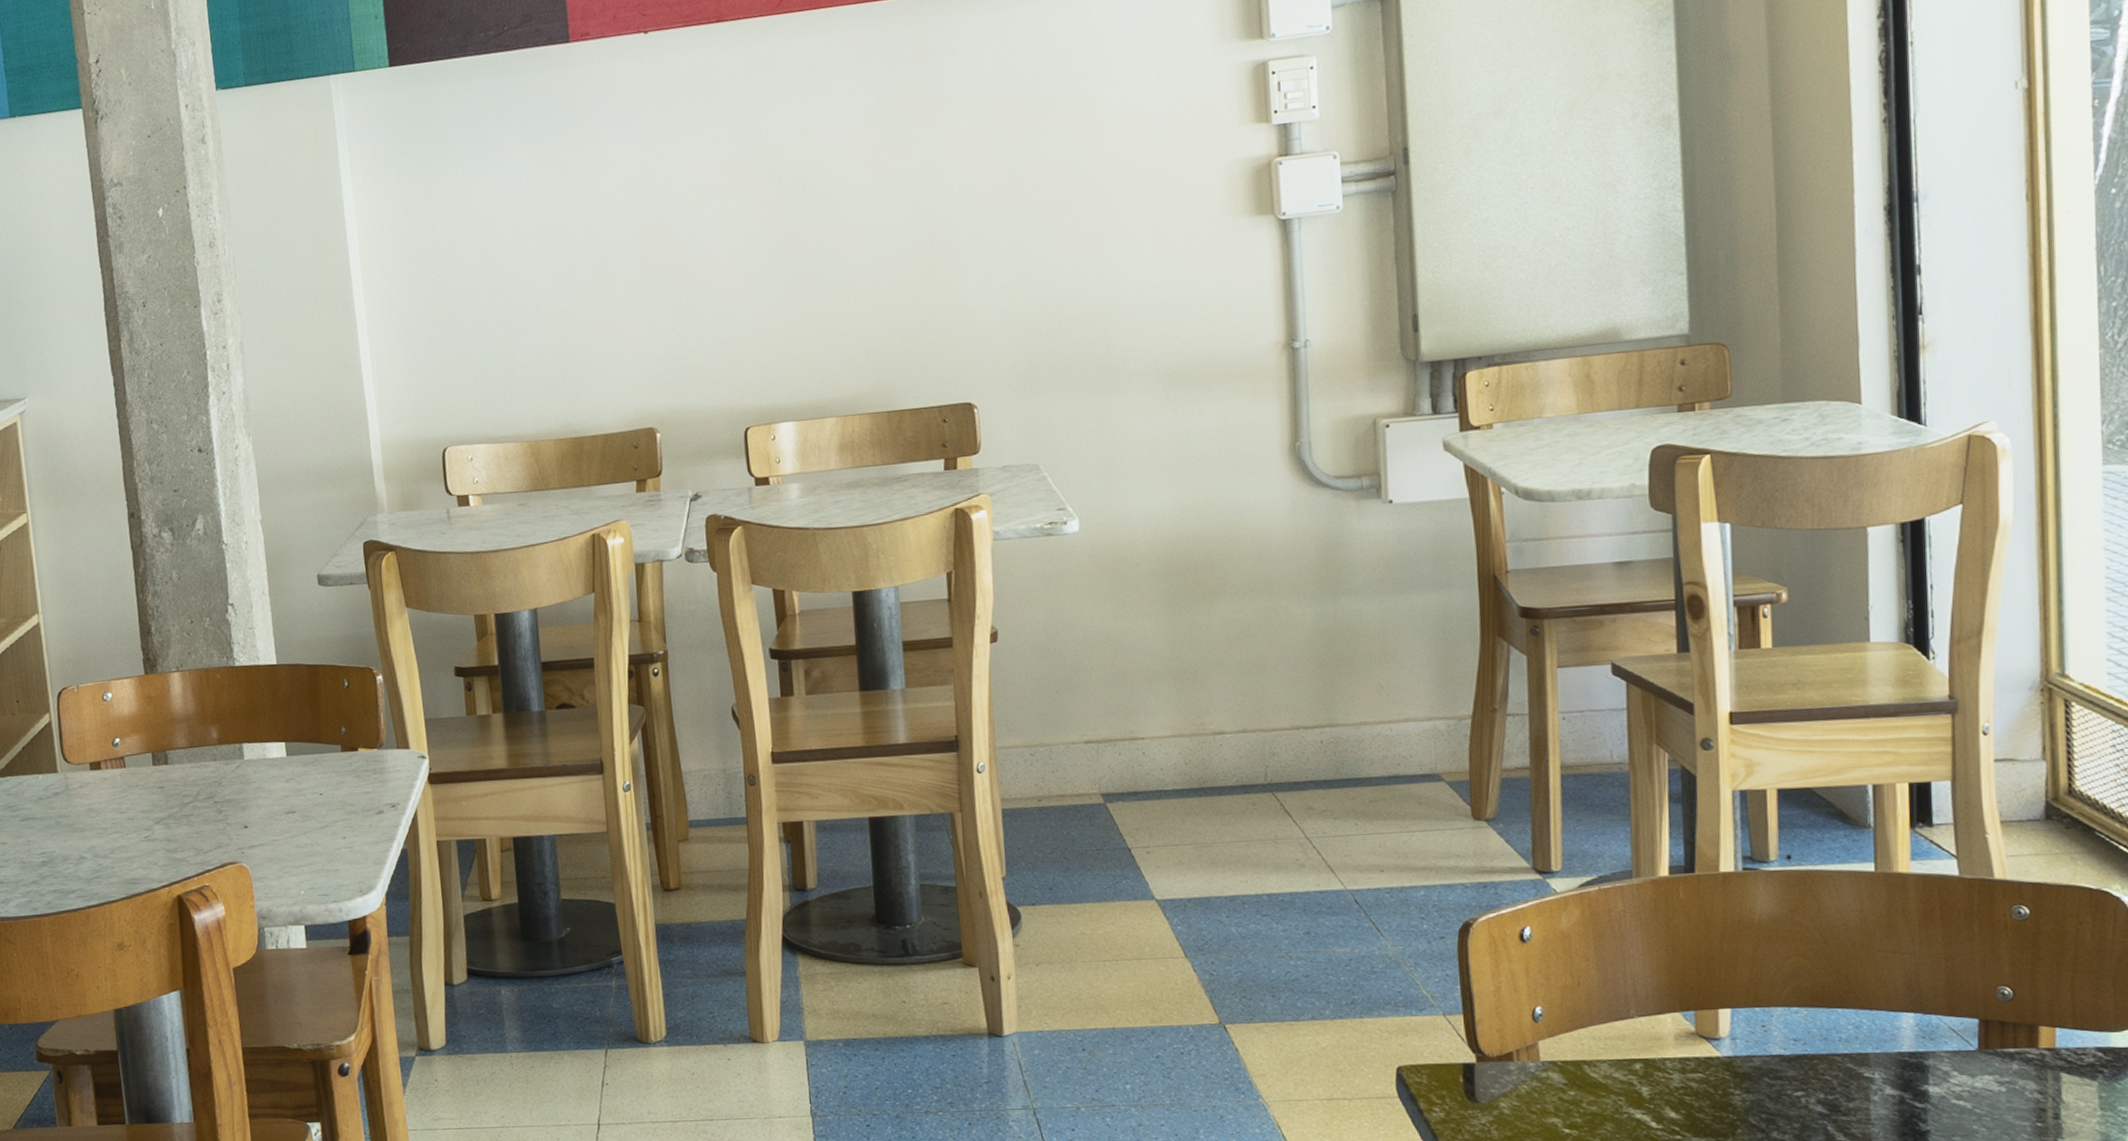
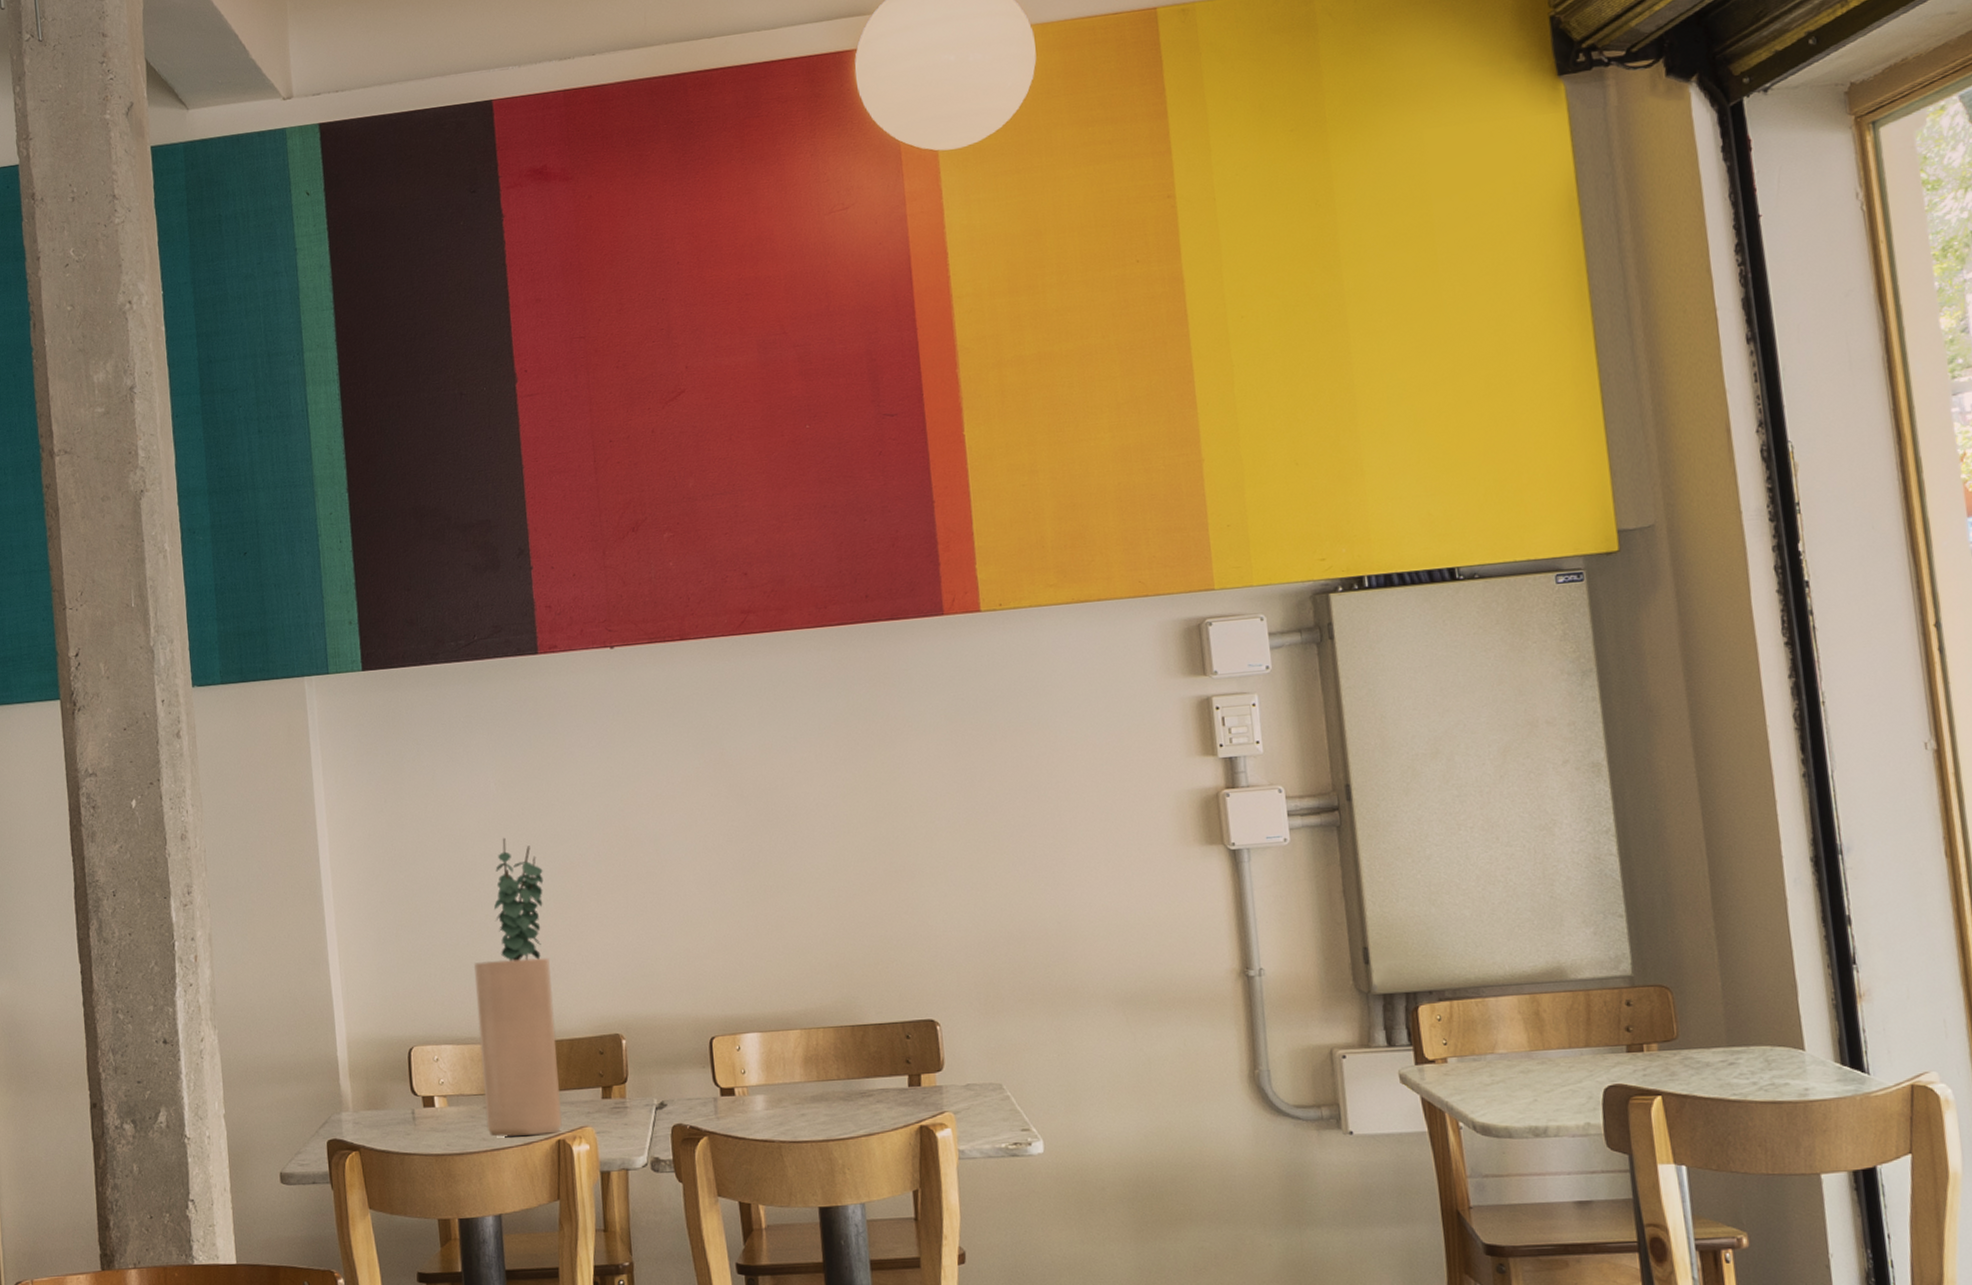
vase: none [506,233,597,533] -> present [473,837,562,1137]

